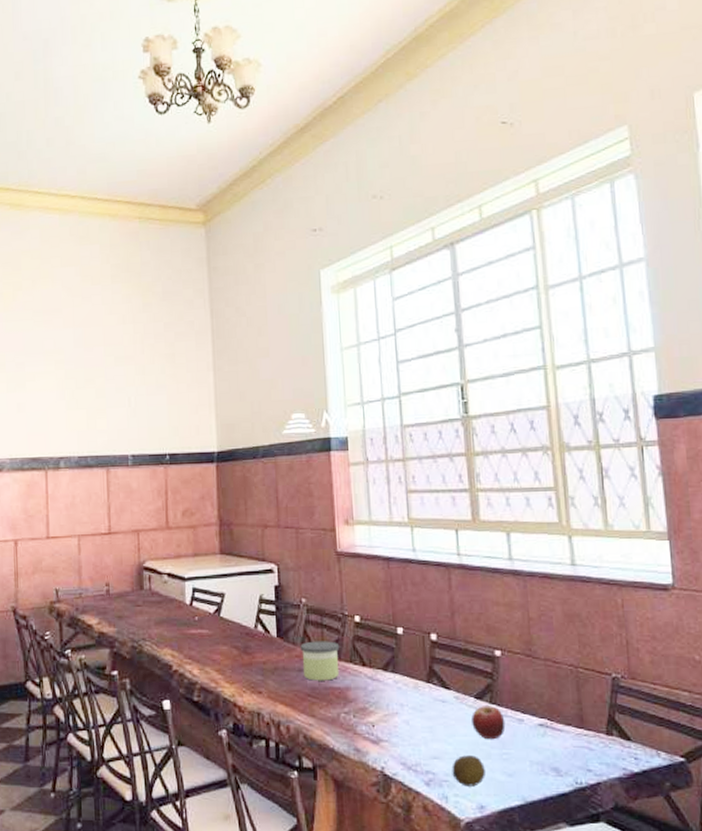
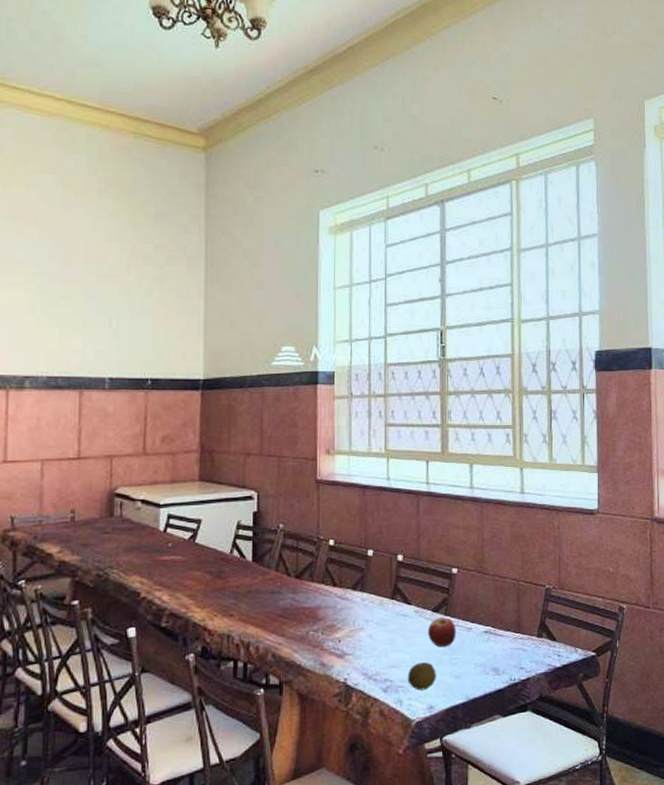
candle: present [300,641,340,681] -> none [275,564,313,602]

